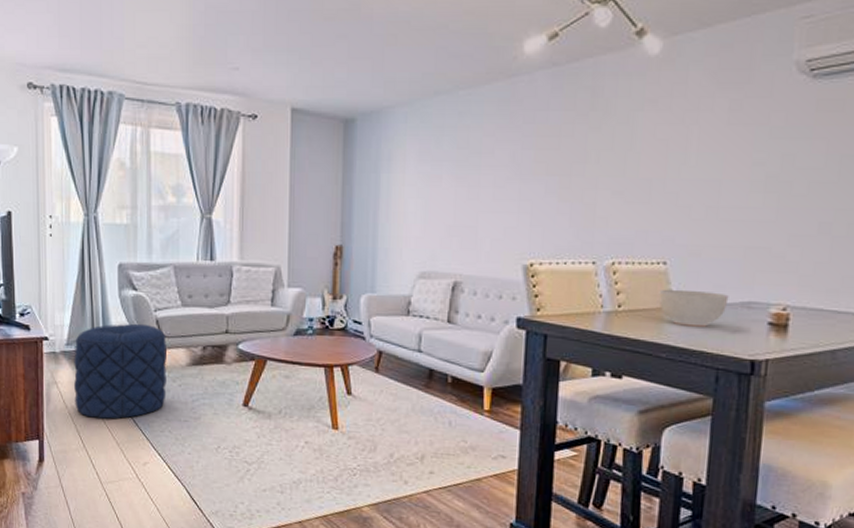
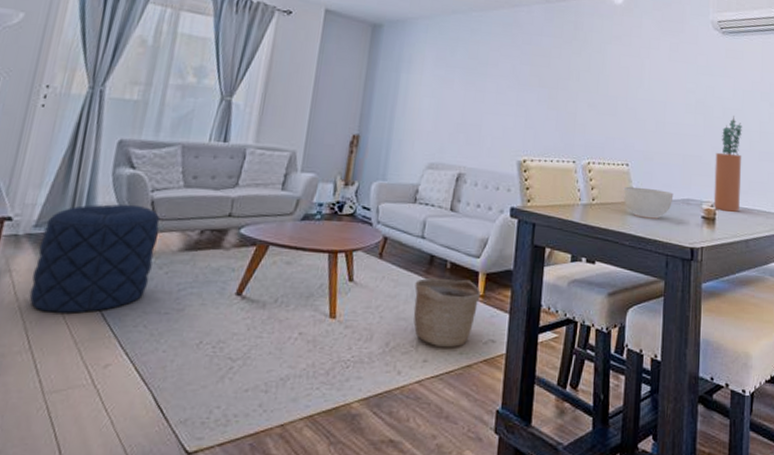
basket: none [415,392,488,461] -> present [413,278,482,347]
vase: none [786,191,837,316] -> present [713,116,742,212]

